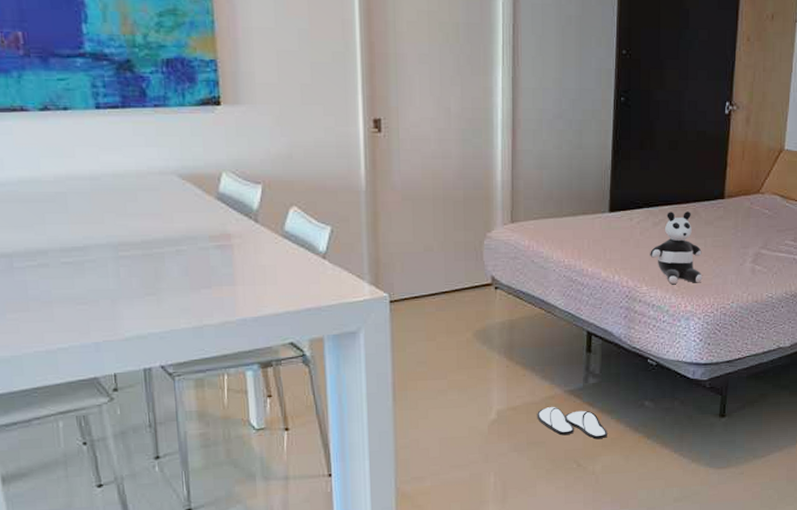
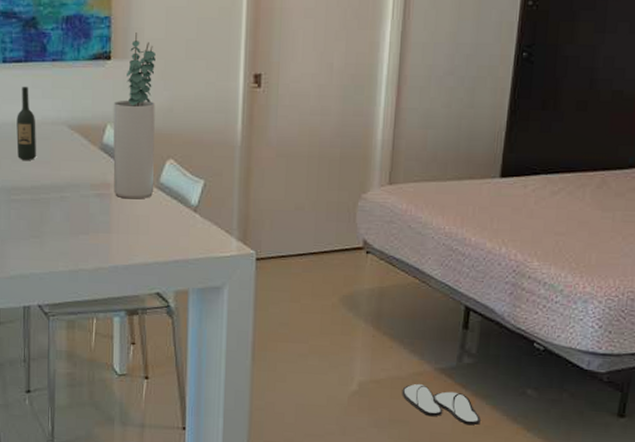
wine bottle: none [118,133,144,213] -> present [16,86,36,160]
vase: none [227,77,279,249] -> present [113,33,156,200]
stuffed animal: present [650,212,703,285] -> none [545,180,609,262]

